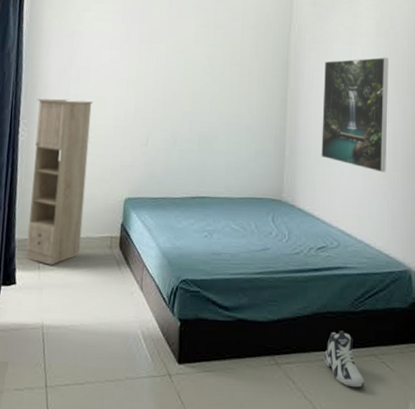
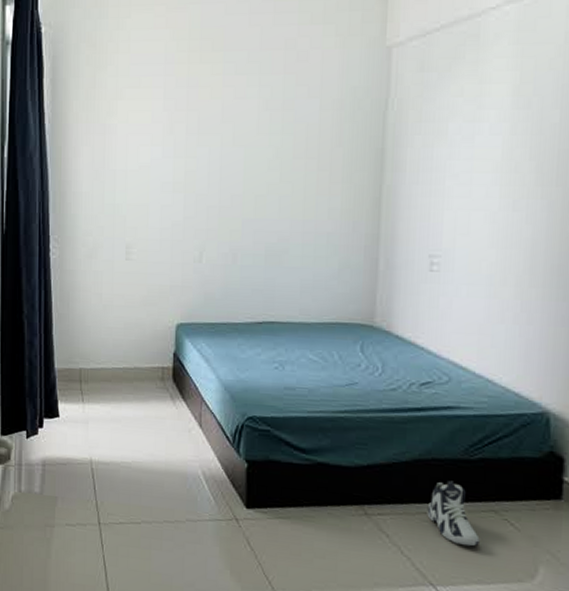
storage cabinet: present [25,98,93,265] -> none [67,209,133,398]
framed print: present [321,57,389,173] -> none [428,136,530,291]

